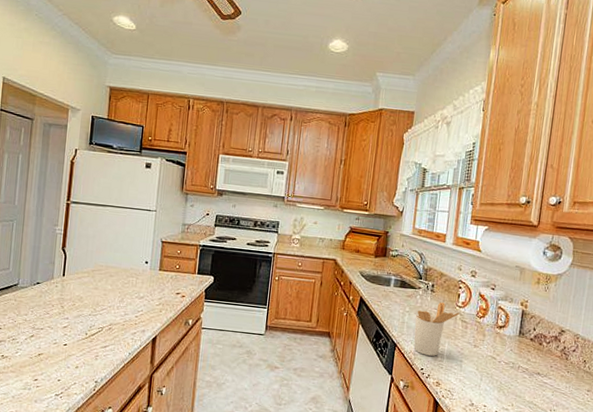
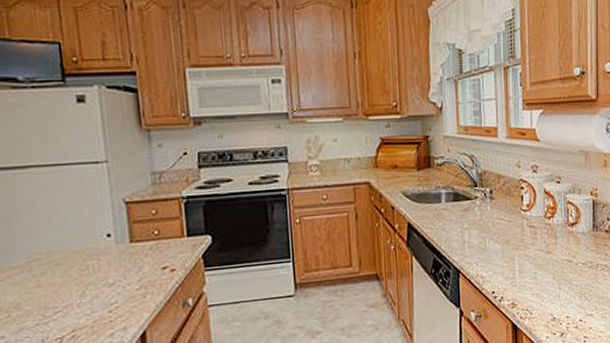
utensil holder: present [414,302,460,356] -> none [476,209,526,276]

